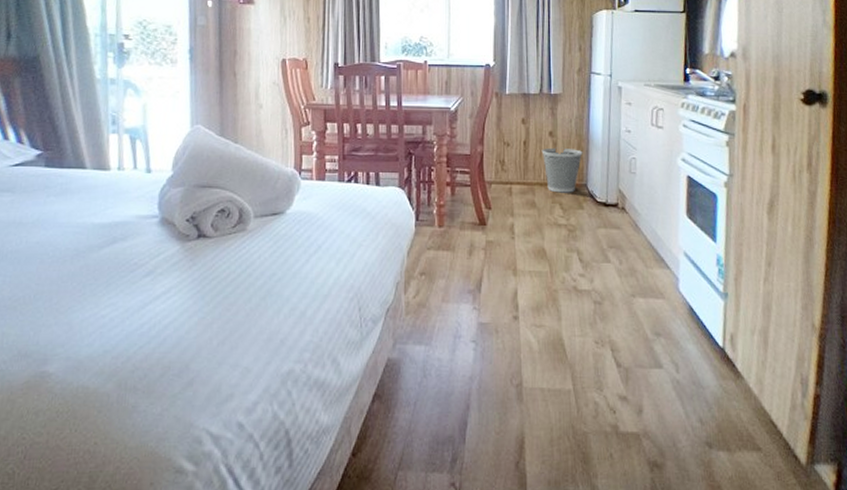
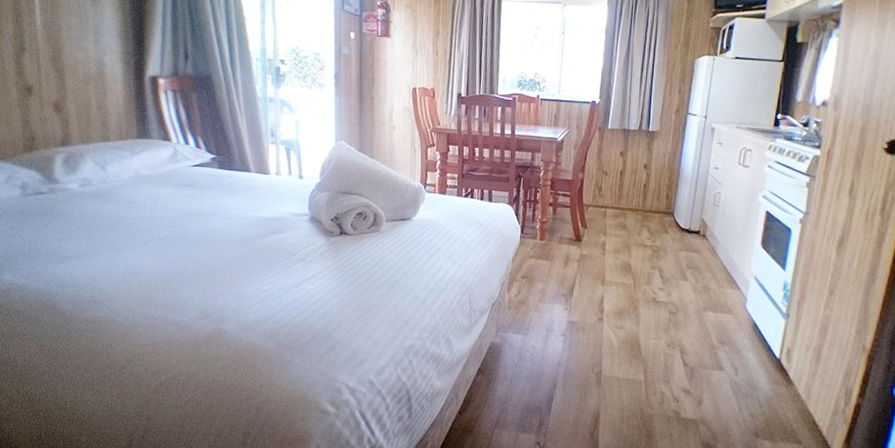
wastebasket: present [541,147,583,193] -> none [635,178,673,219]

